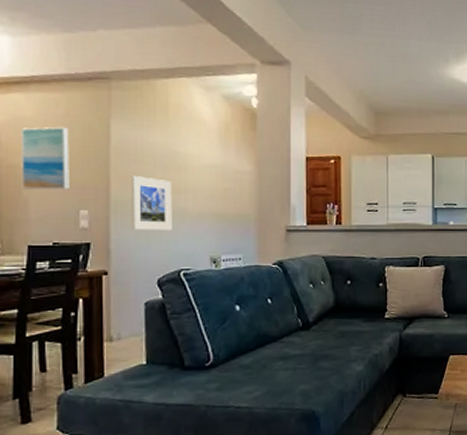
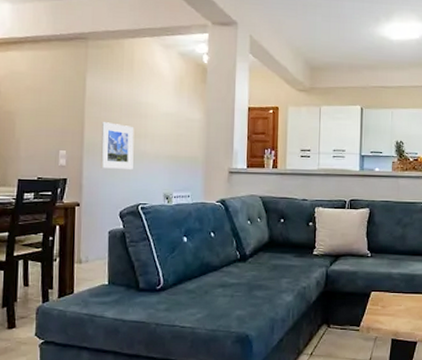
wall art: present [21,126,70,190] -> none [15,79,53,133]

